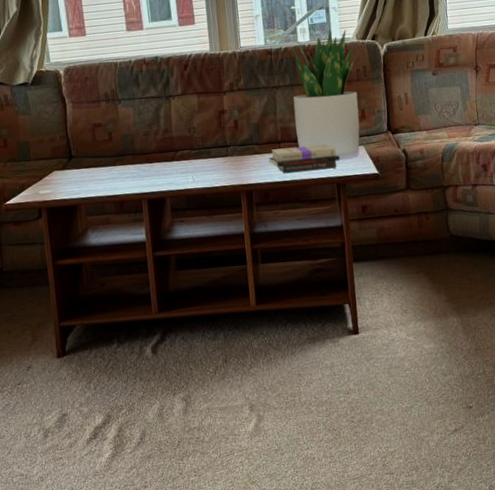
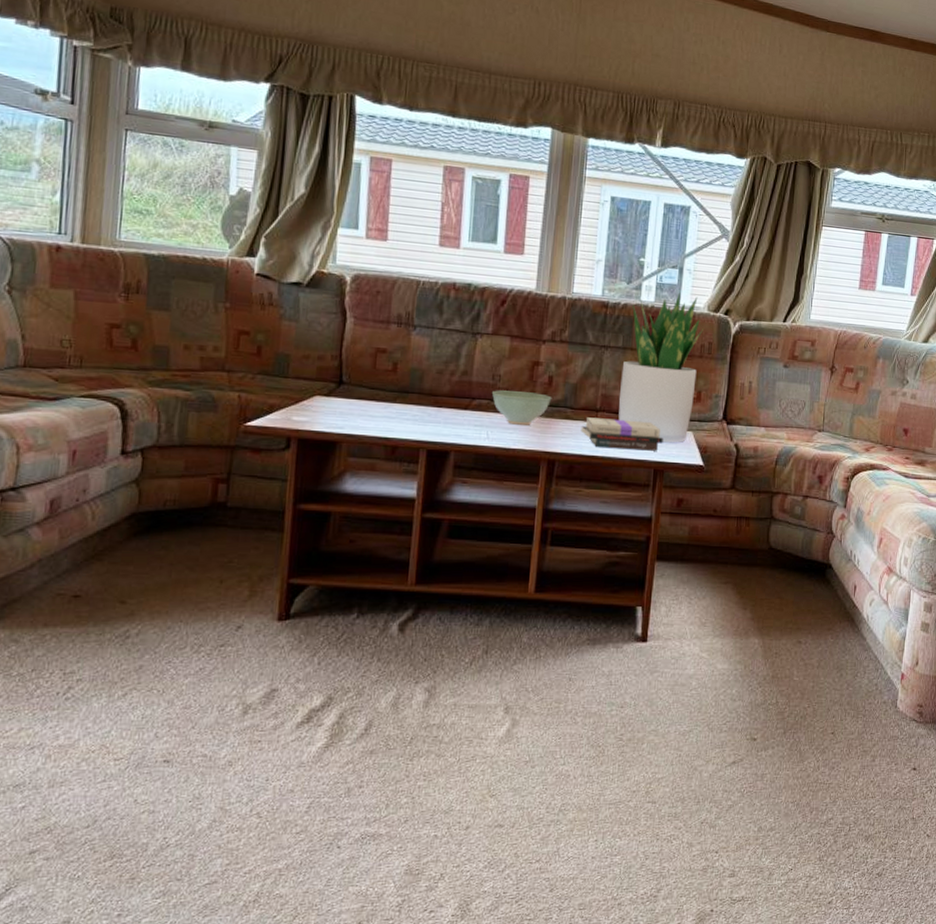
bowl: none [190,136,240,167] -> present [491,390,552,427]

